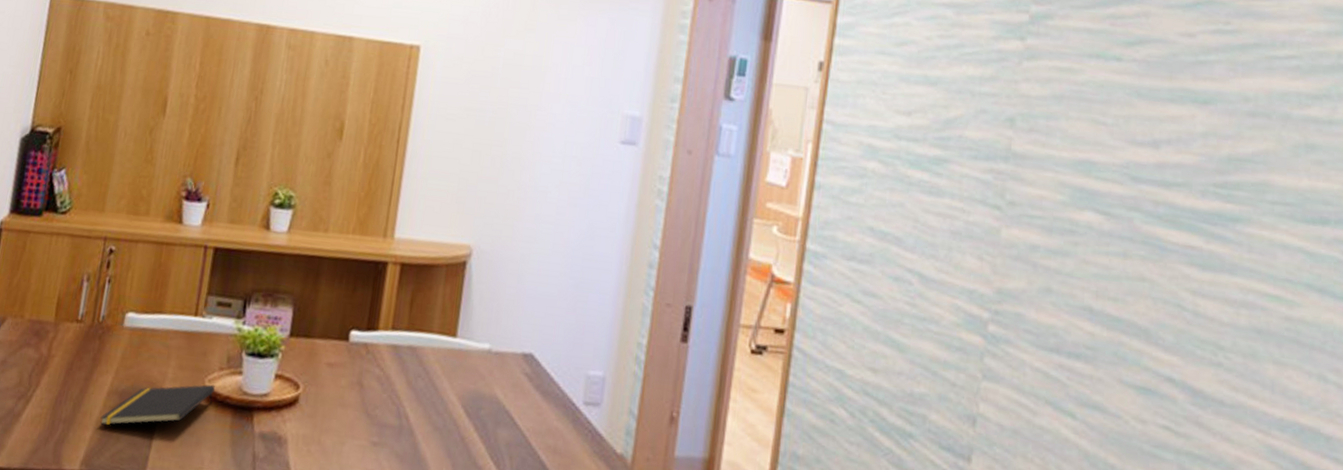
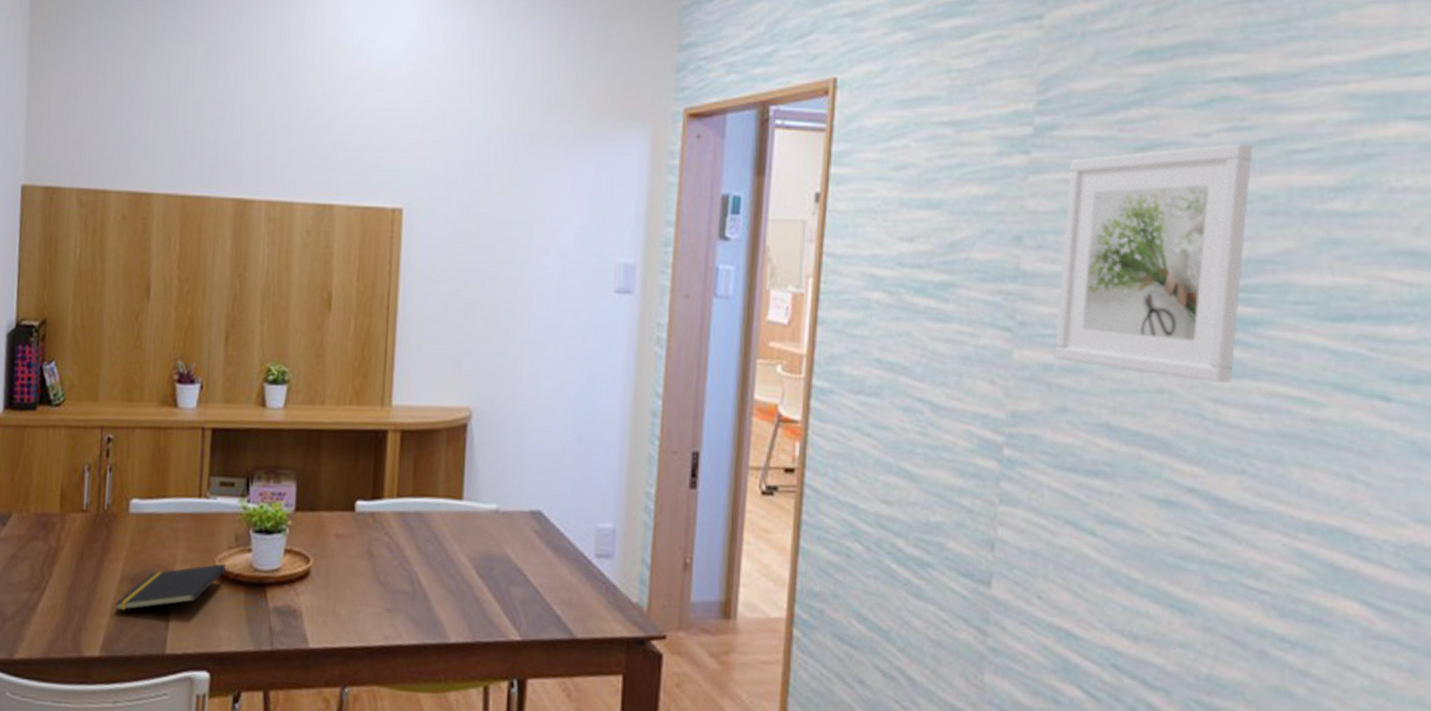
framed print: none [1041,44,1236,277] -> present [1054,142,1253,384]

